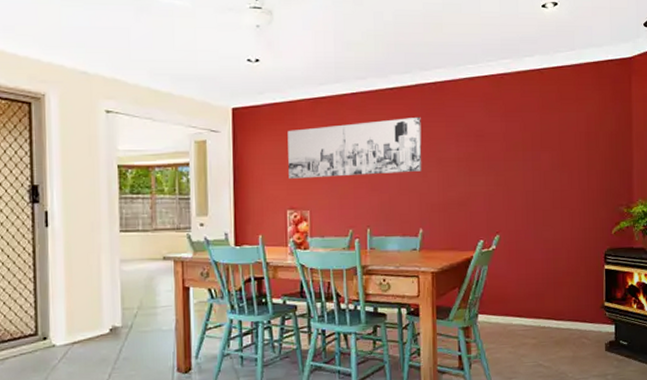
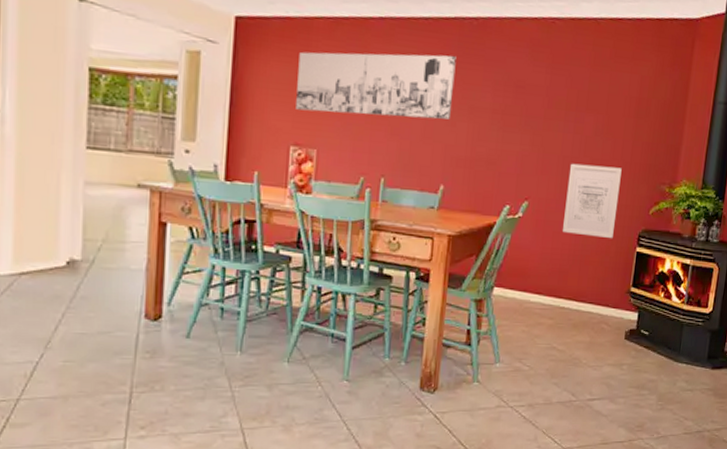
wall art: none [533,195,582,260] -> present [563,163,622,238]

